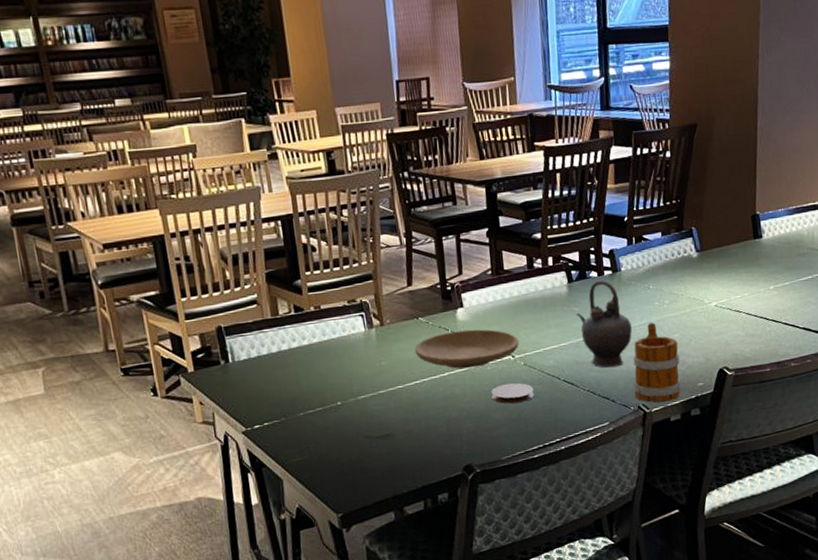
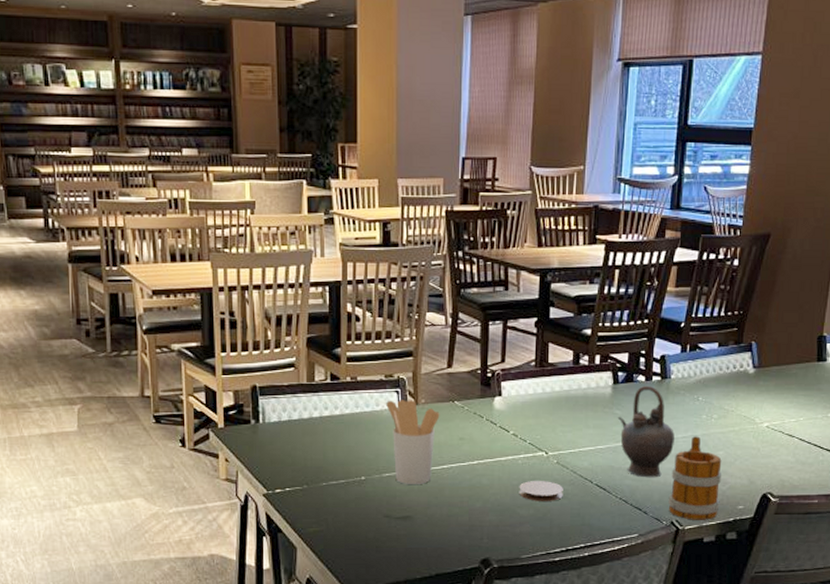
utensil holder: none [352,321,407,404] -> present [386,400,440,484]
plate: present [414,329,519,369] -> none [446,419,554,459]

